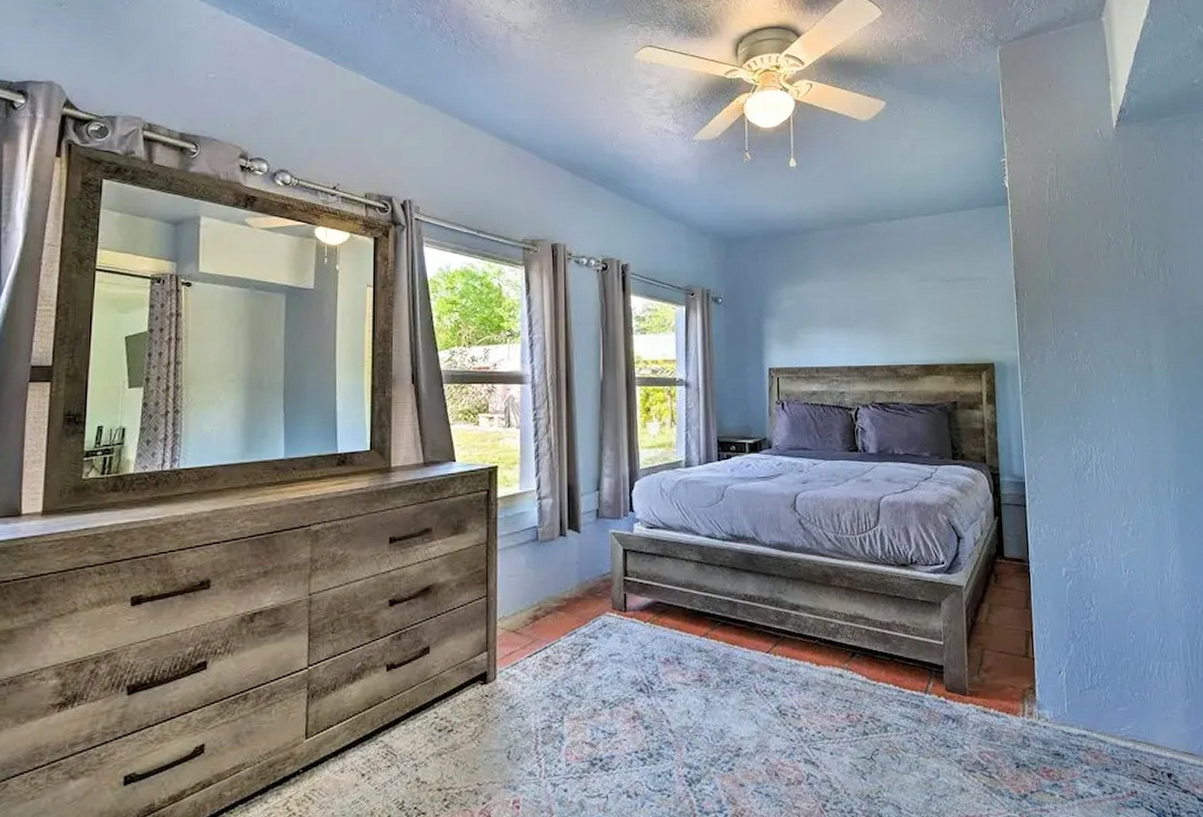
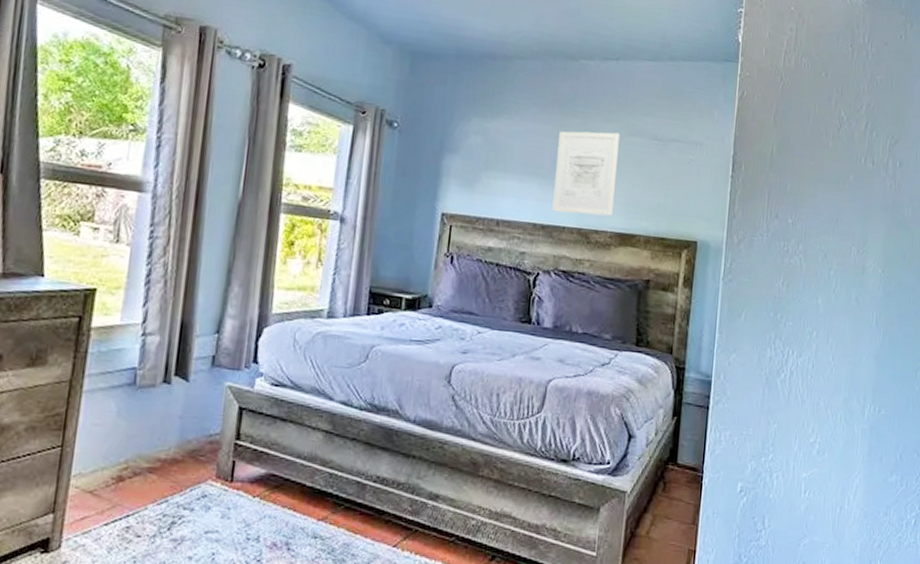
wall art: none [859,280,917,354] -> present [552,131,620,217]

